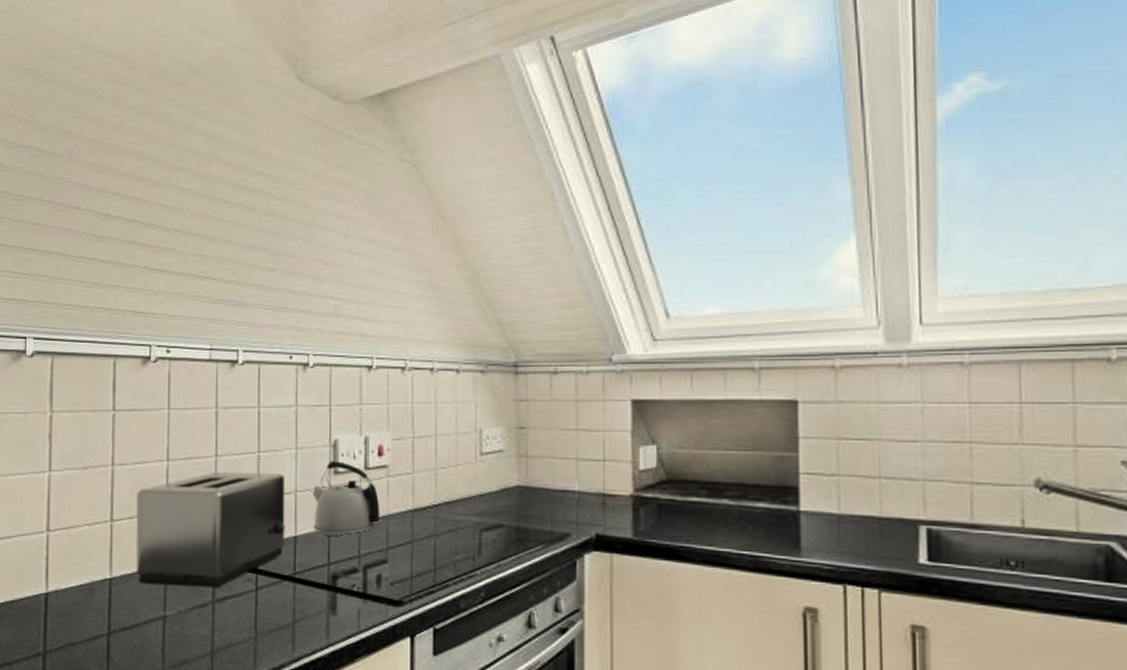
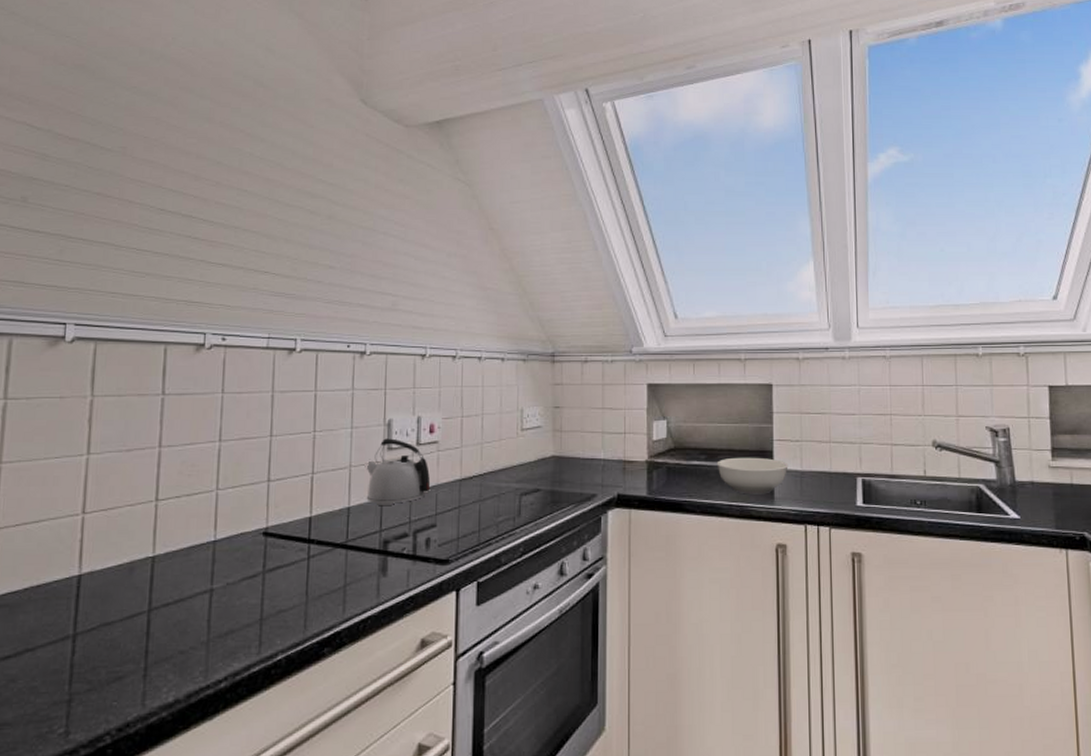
toaster: present [136,472,286,588] -> none [182,451,340,560]
bowl: none [722,494,821,543] -> present [716,457,789,495]

